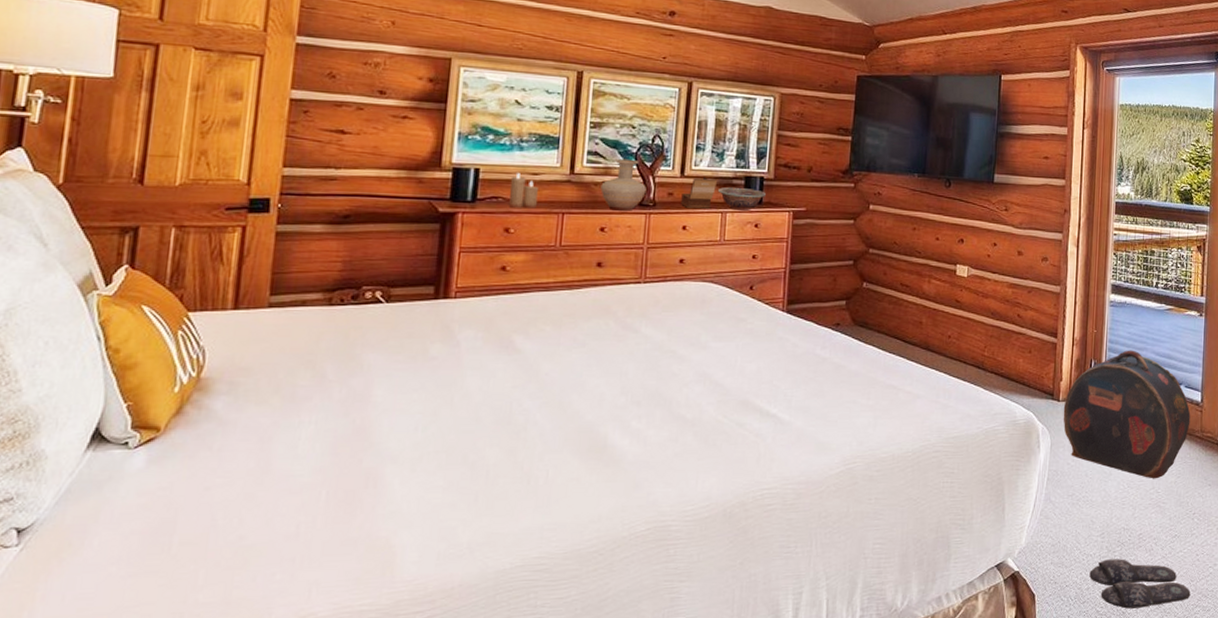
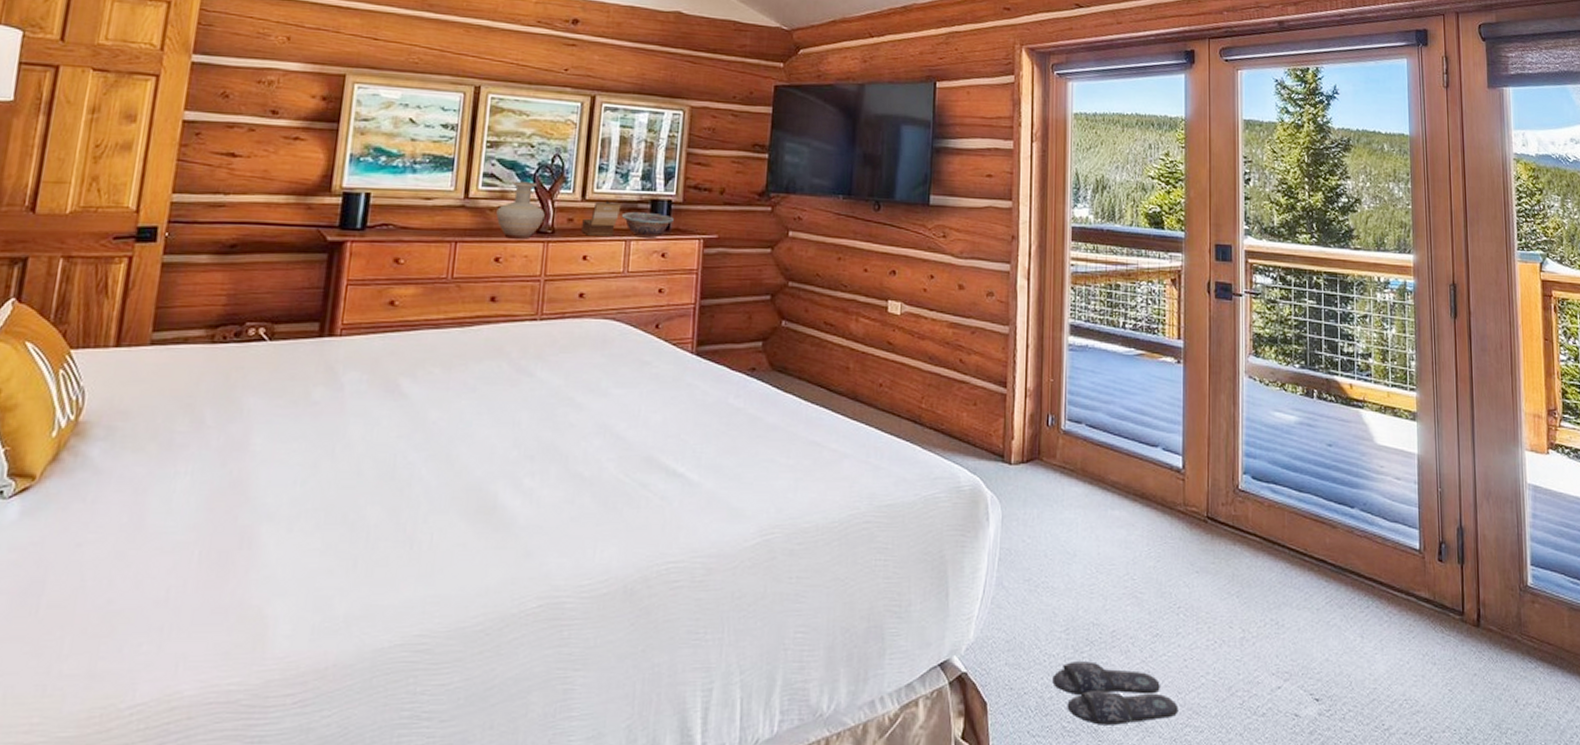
candle: present [509,173,540,209] -> none [400,198,432,237]
hat box: present [1063,350,1191,478] -> none [1016,403,1170,561]

